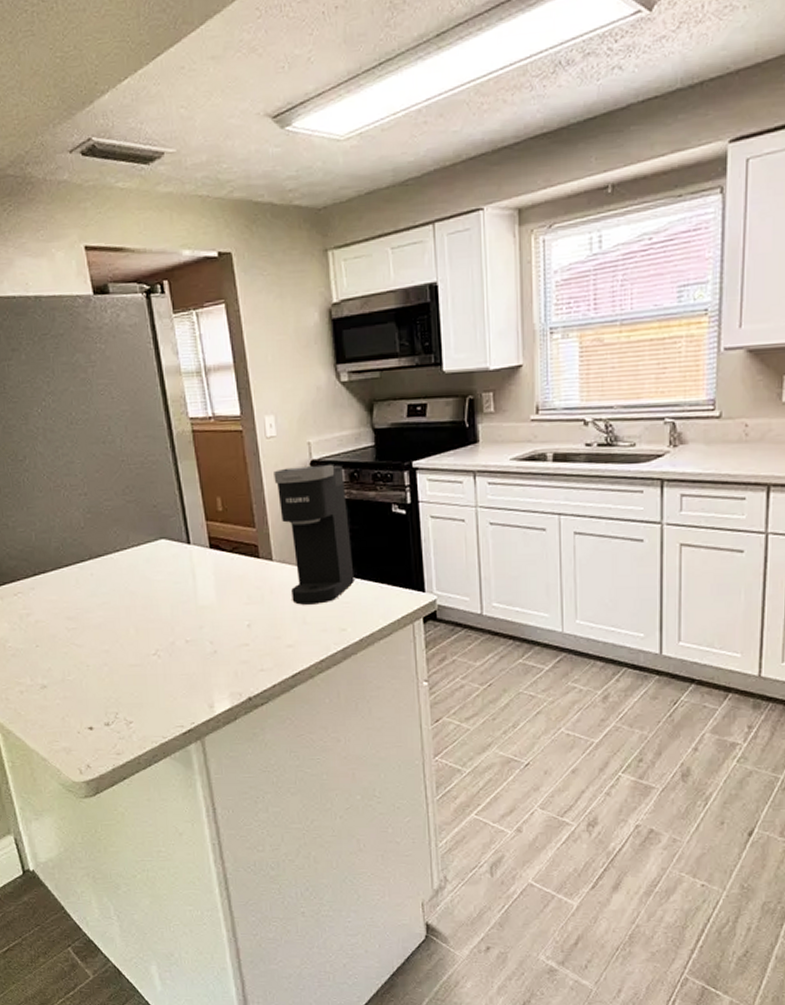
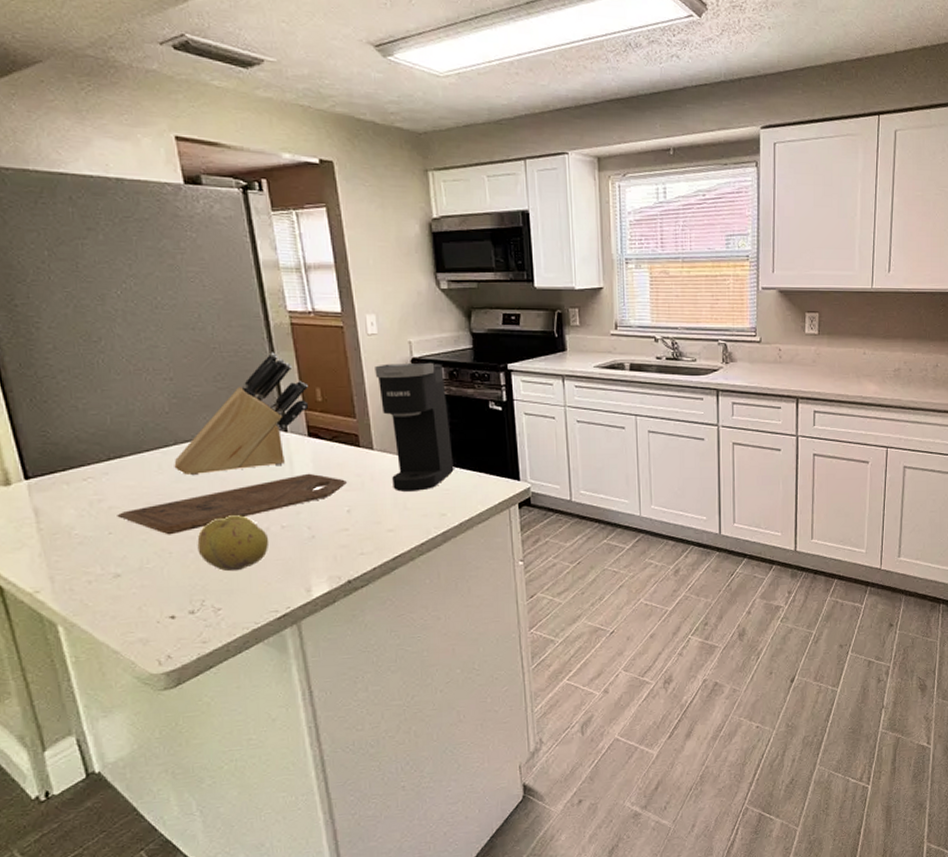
cutting board: none [42,586,247,649] -> present [117,473,347,535]
knife block: none [89,461,210,590] -> present [174,352,309,476]
fruit: none [110,629,175,685] -> present [197,515,270,572]

